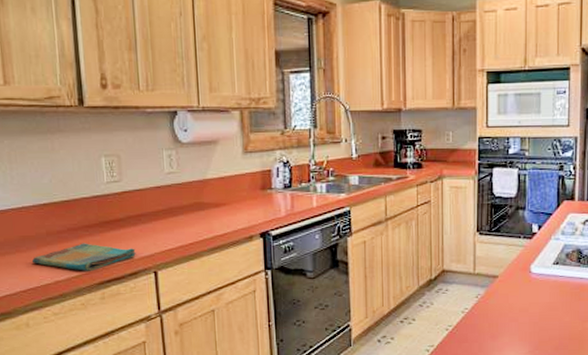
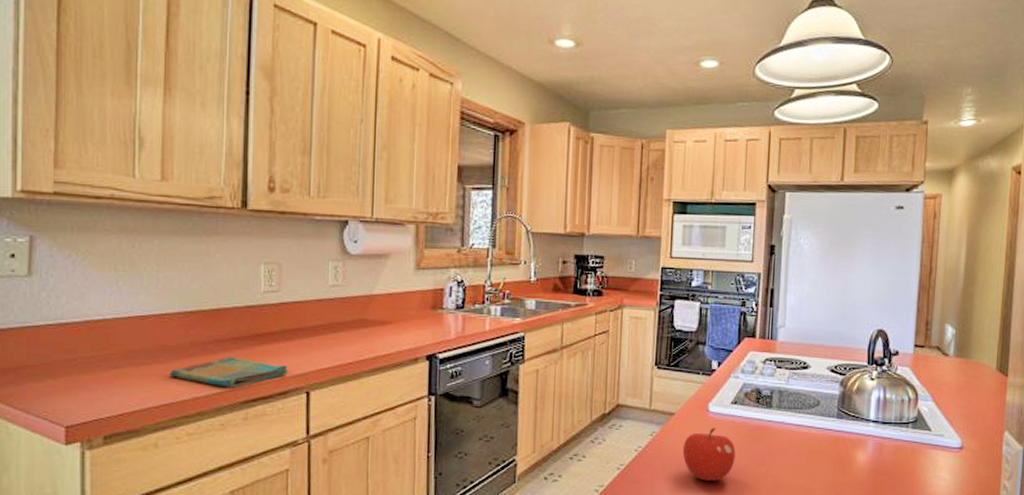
fruit: none [507,287,559,338] -> present [682,427,736,481]

